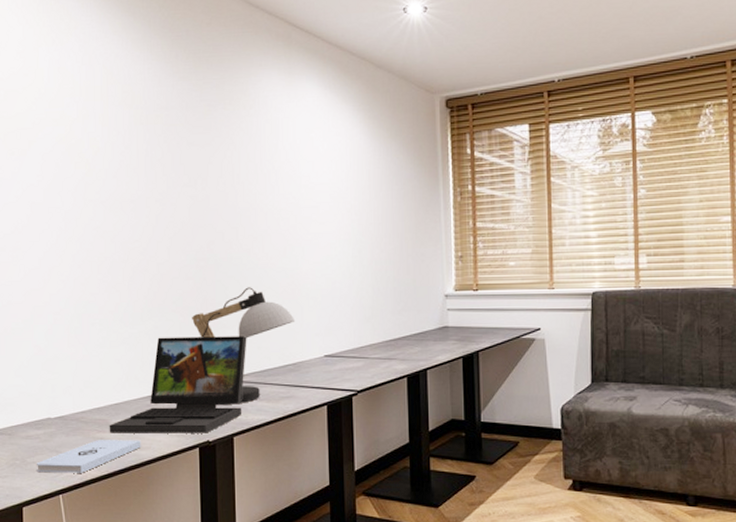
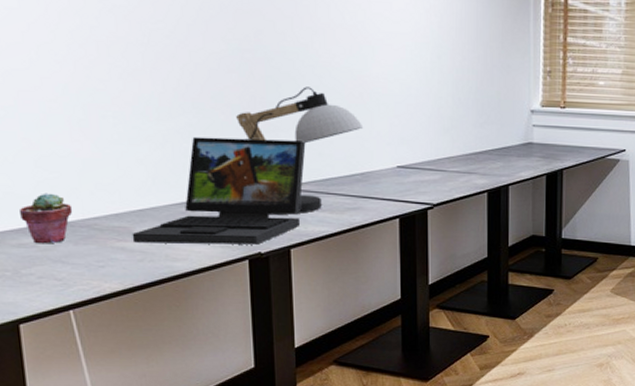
potted succulent: none [29,391,67,436] -> present [20,193,73,244]
notepad: present [37,440,141,473] -> none [35,250,176,286]

